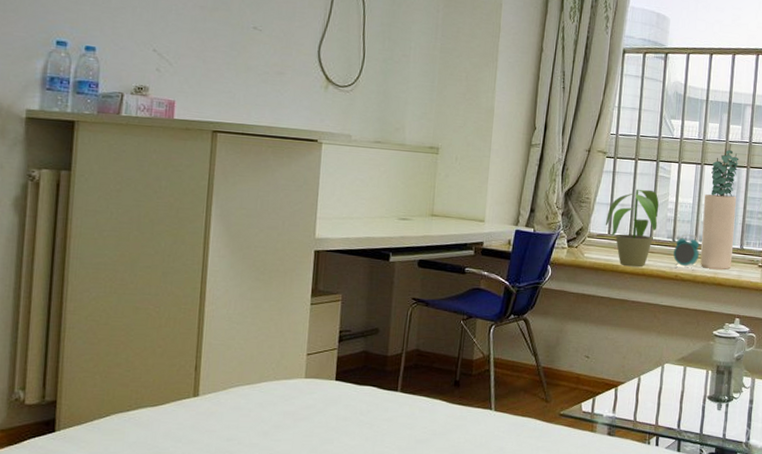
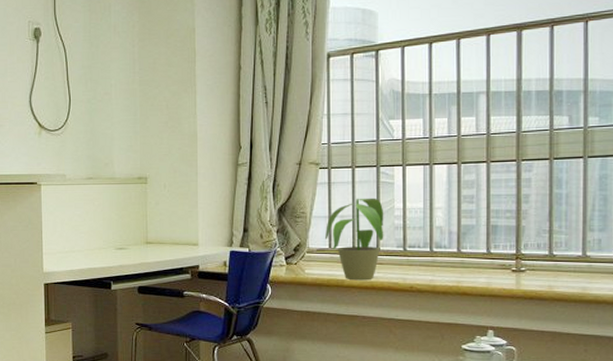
alarm clock: present [673,234,700,270] -> none [406,241,437,279]
vase: present [700,144,739,270] -> none [436,139,478,278]

